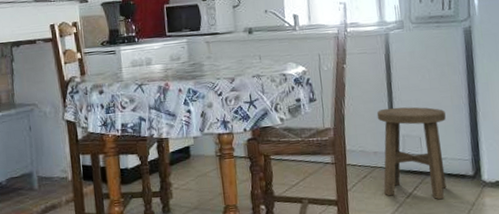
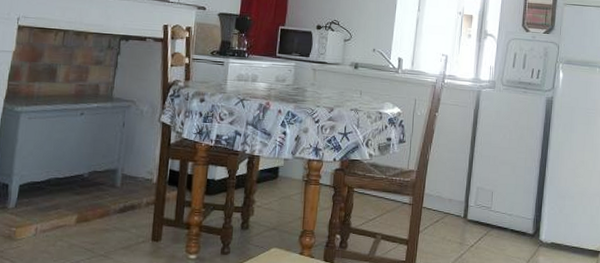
stool: present [376,107,447,200] -> none [452,160,518,253]

